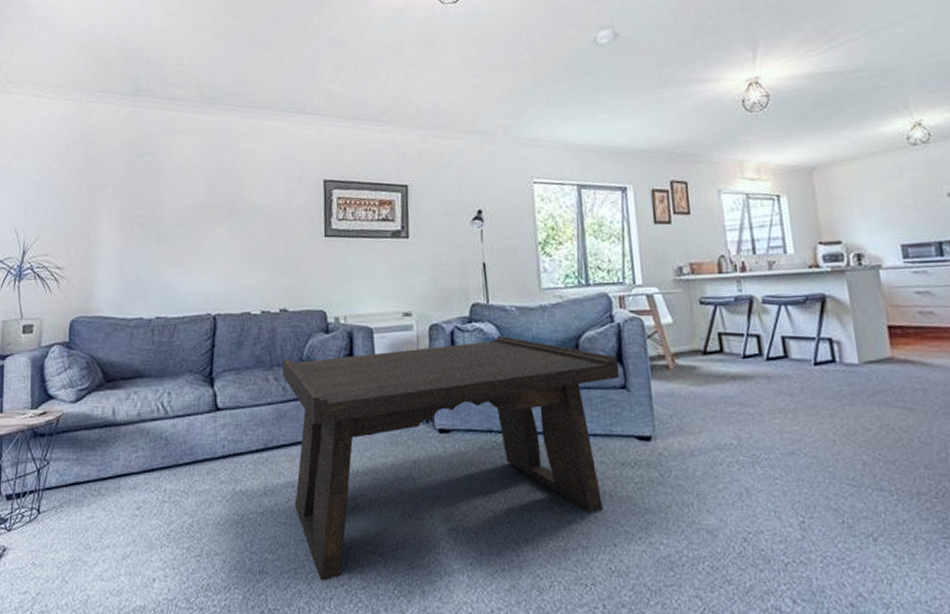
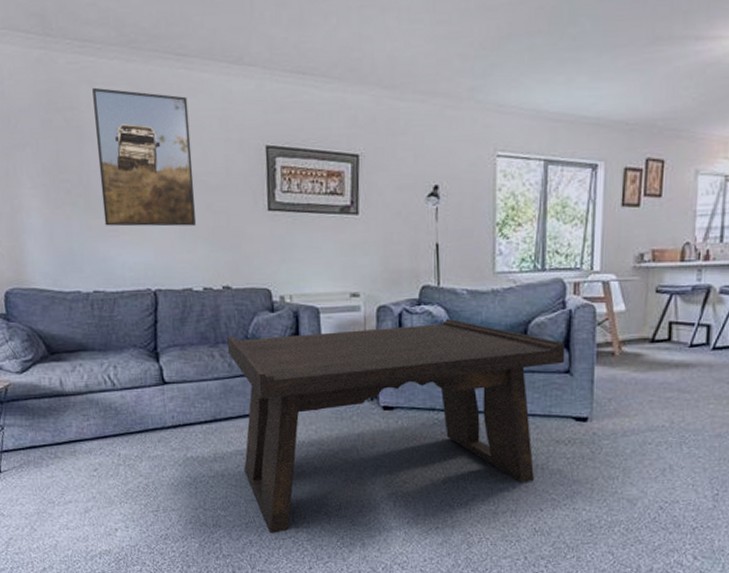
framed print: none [171,135,258,255] -> present [92,87,196,227]

